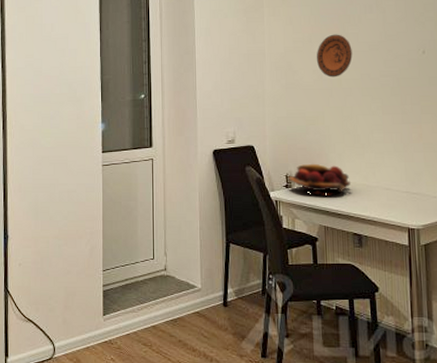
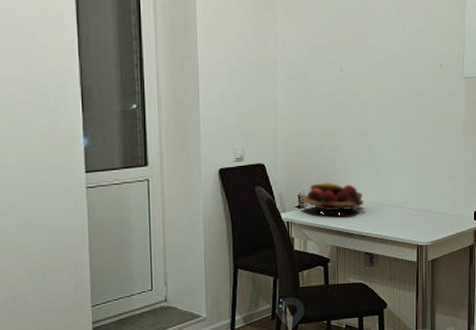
decorative plate: present [316,34,353,78] -> none [333,42,371,90]

